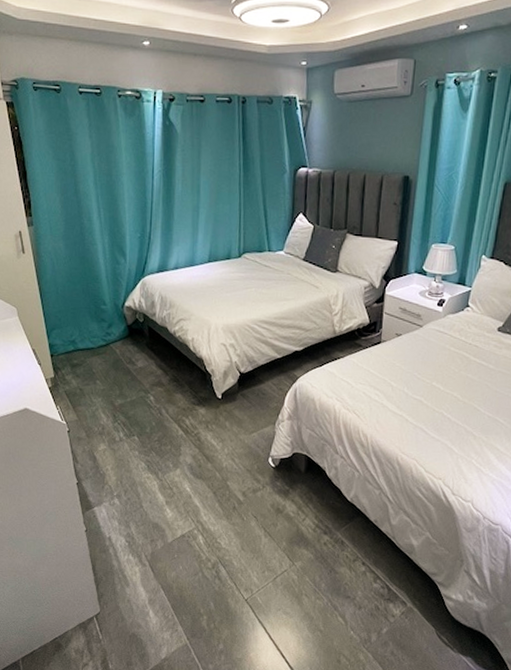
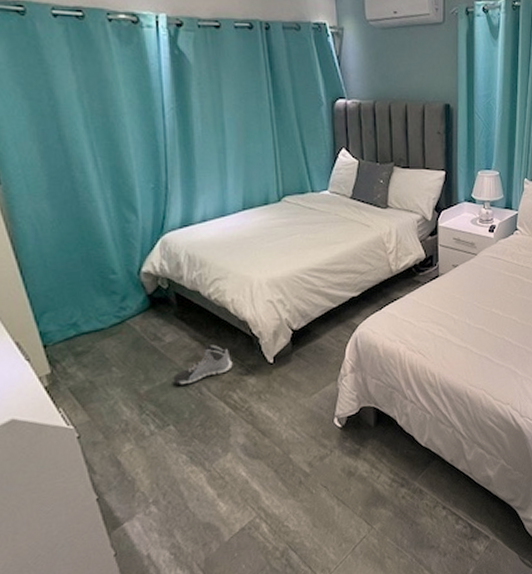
sneaker: none [141,374,188,405] -> present [173,344,233,385]

